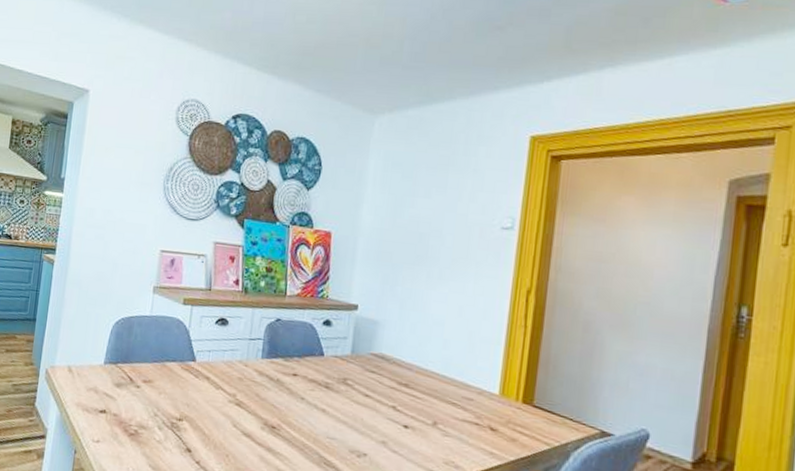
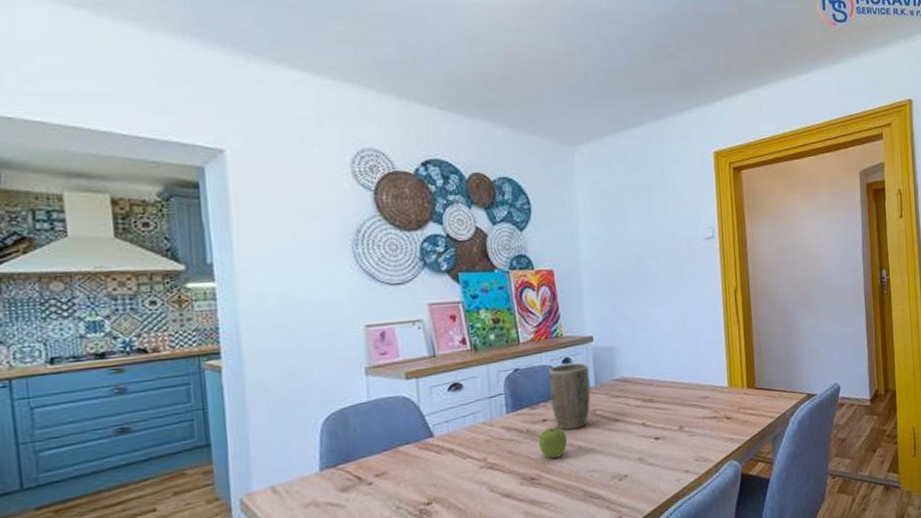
fruit: none [285,383,314,415] -> present [539,426,568,459]
plant pot: none [304,324,348,393] -> present [548,362,591,430]

